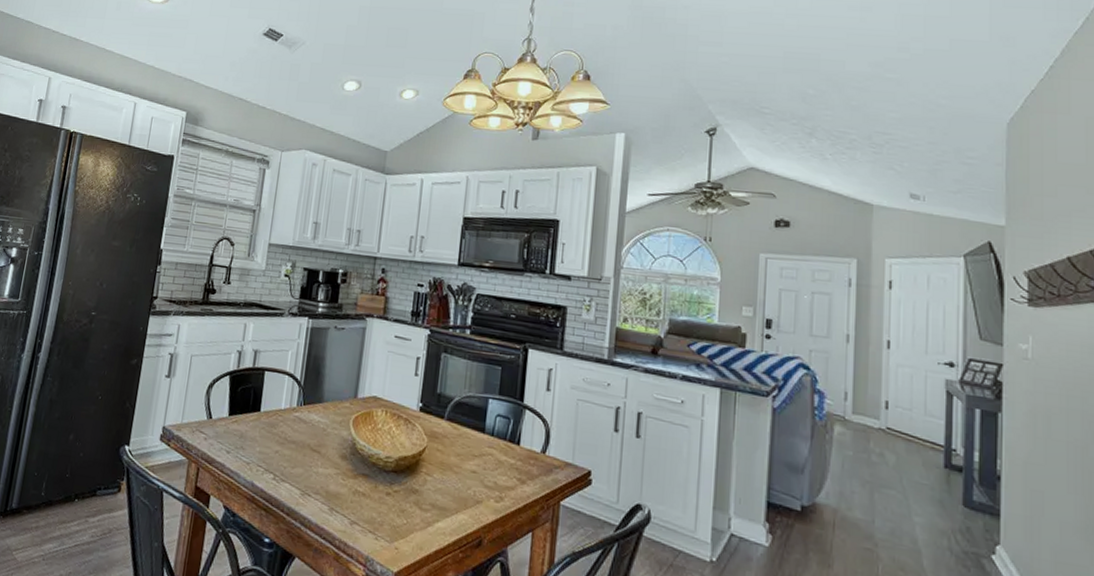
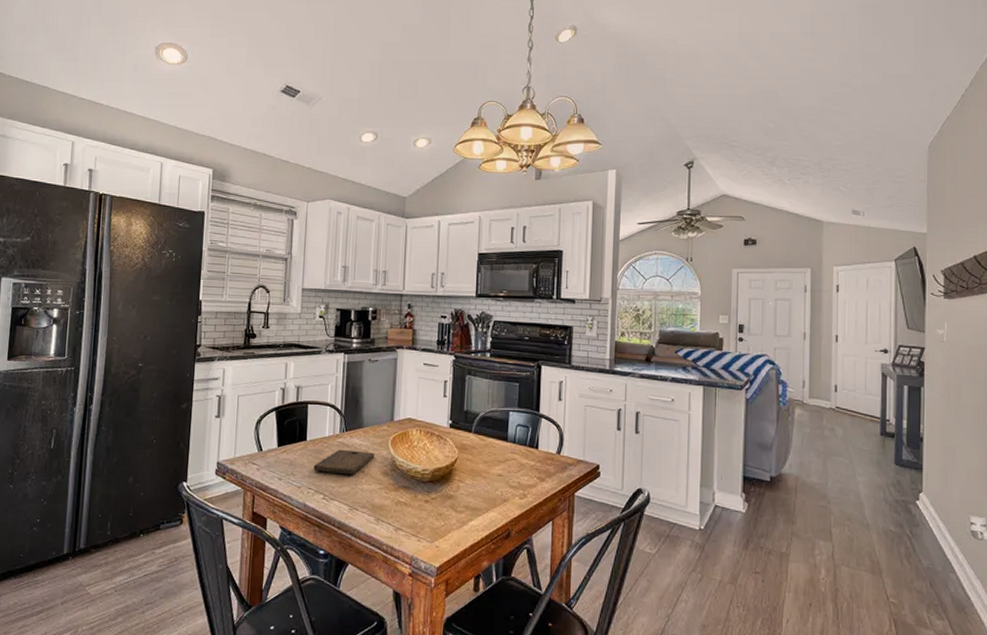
cutting board: none [265,424,334,456] -> present [313,449,375,475]

